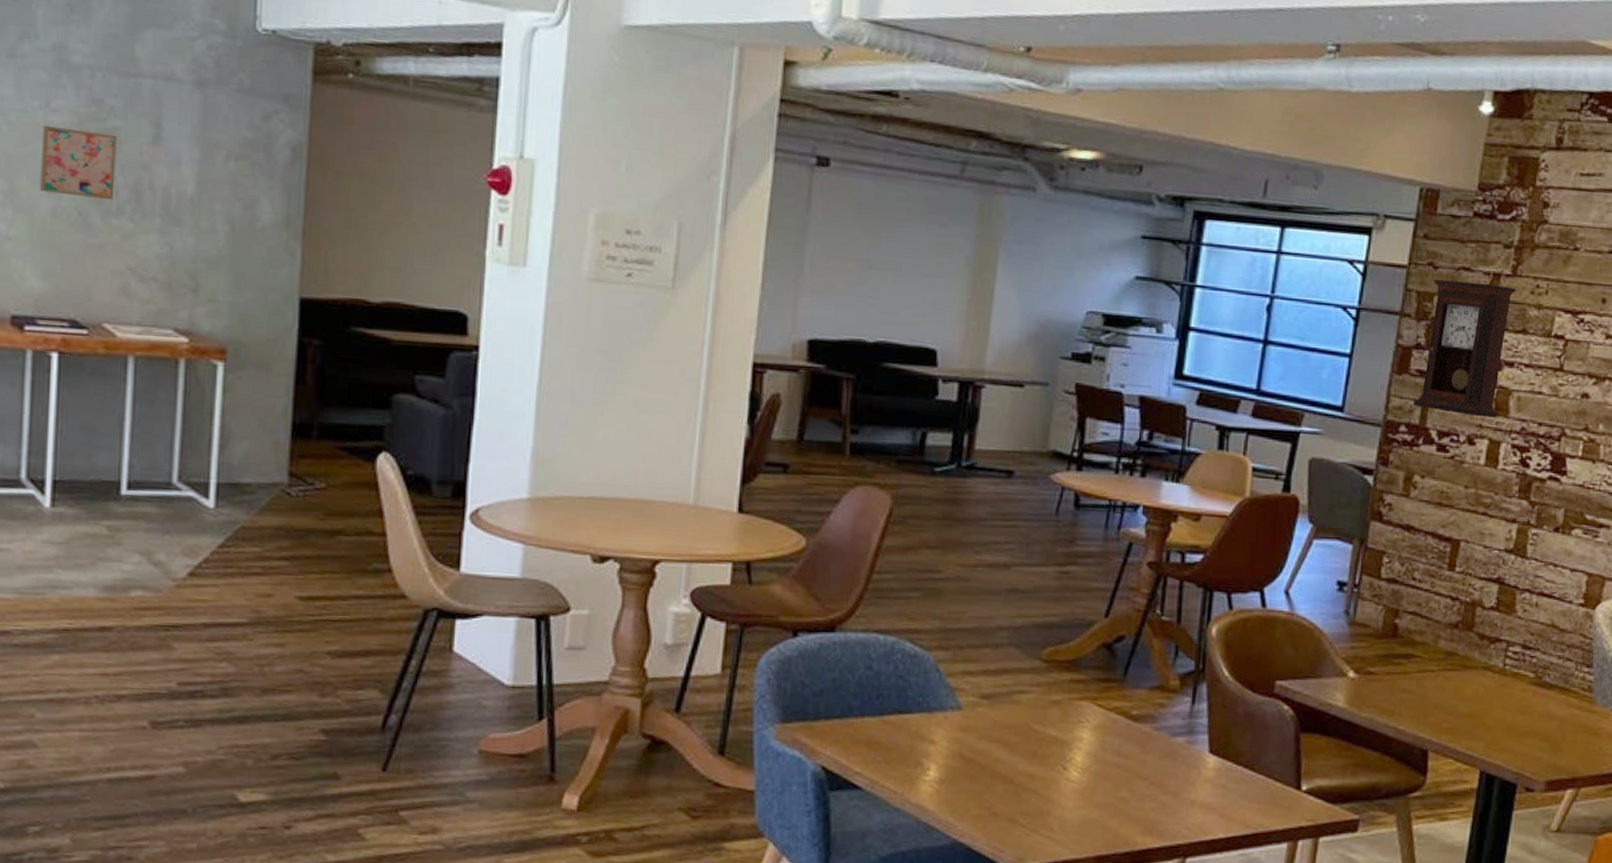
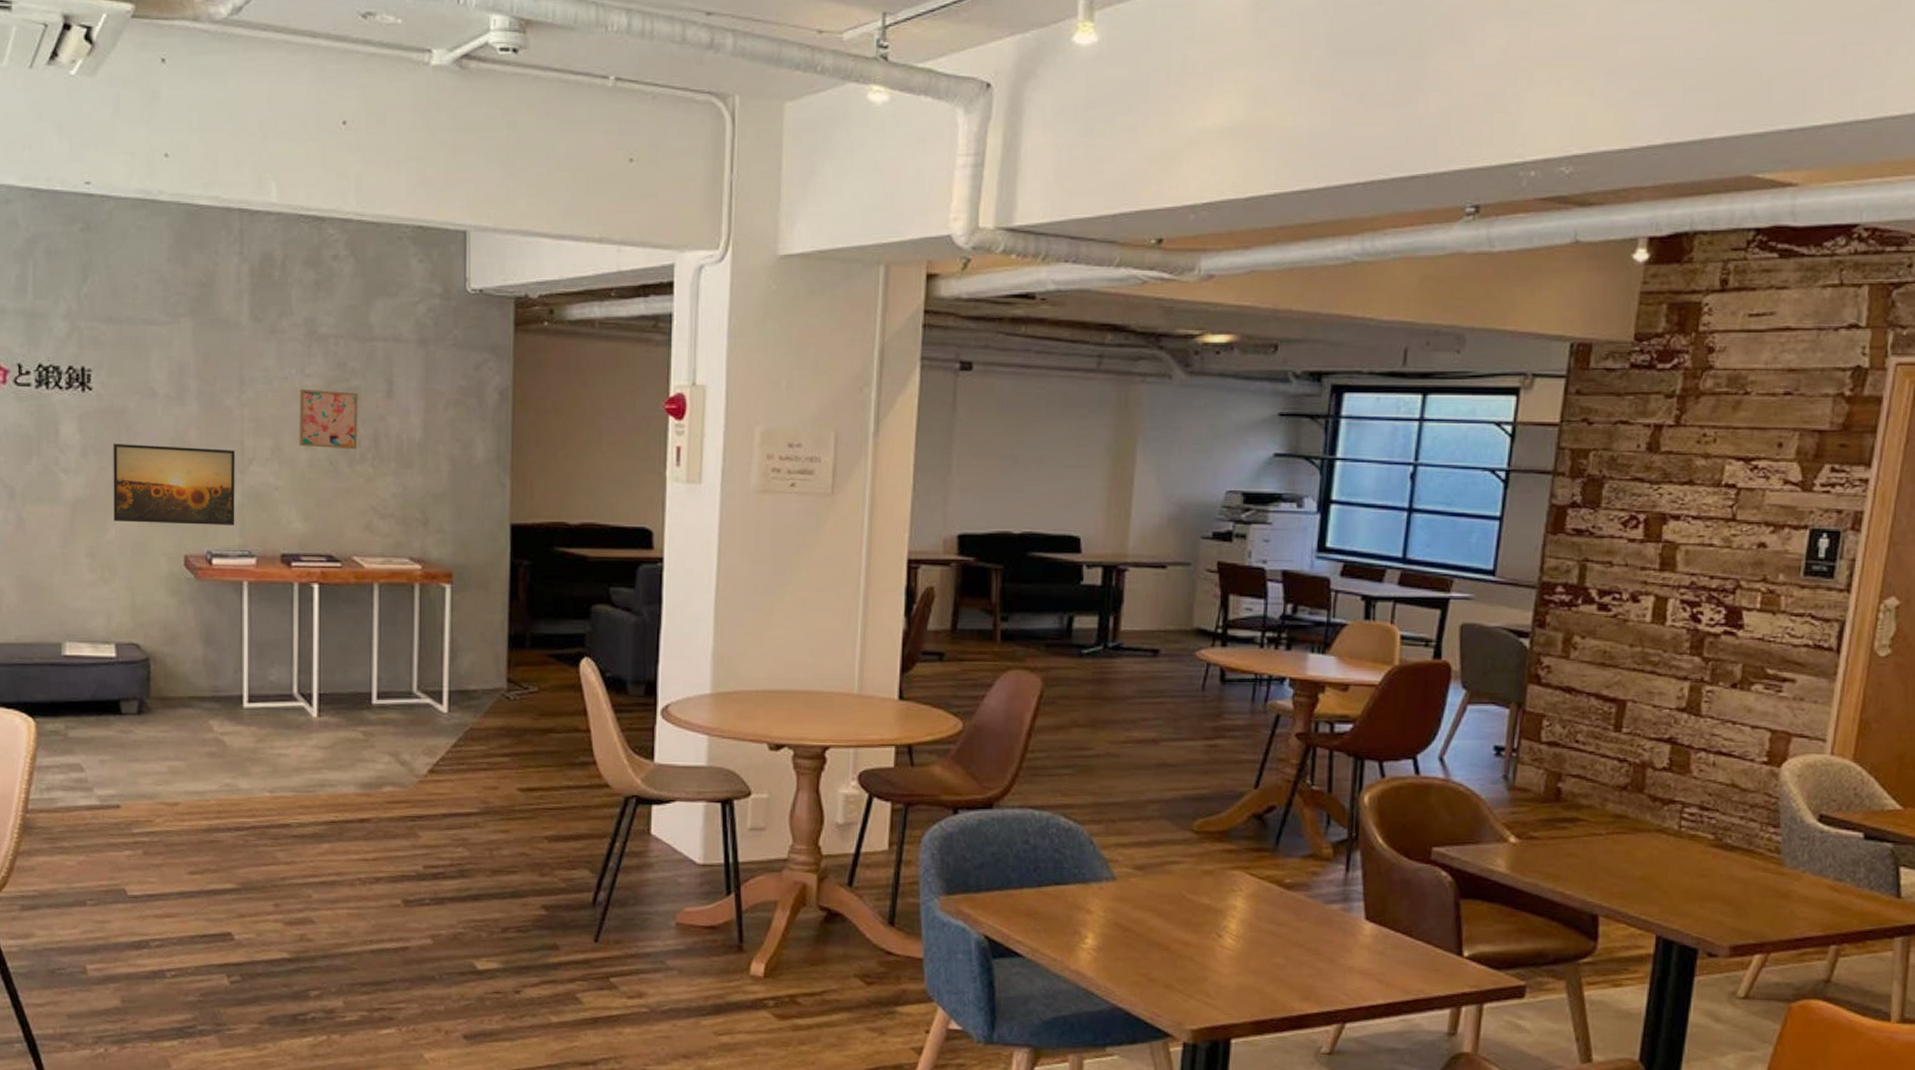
pendulum clock: present [1412,279,1516,418] -> none [1569,435,1680,573]

